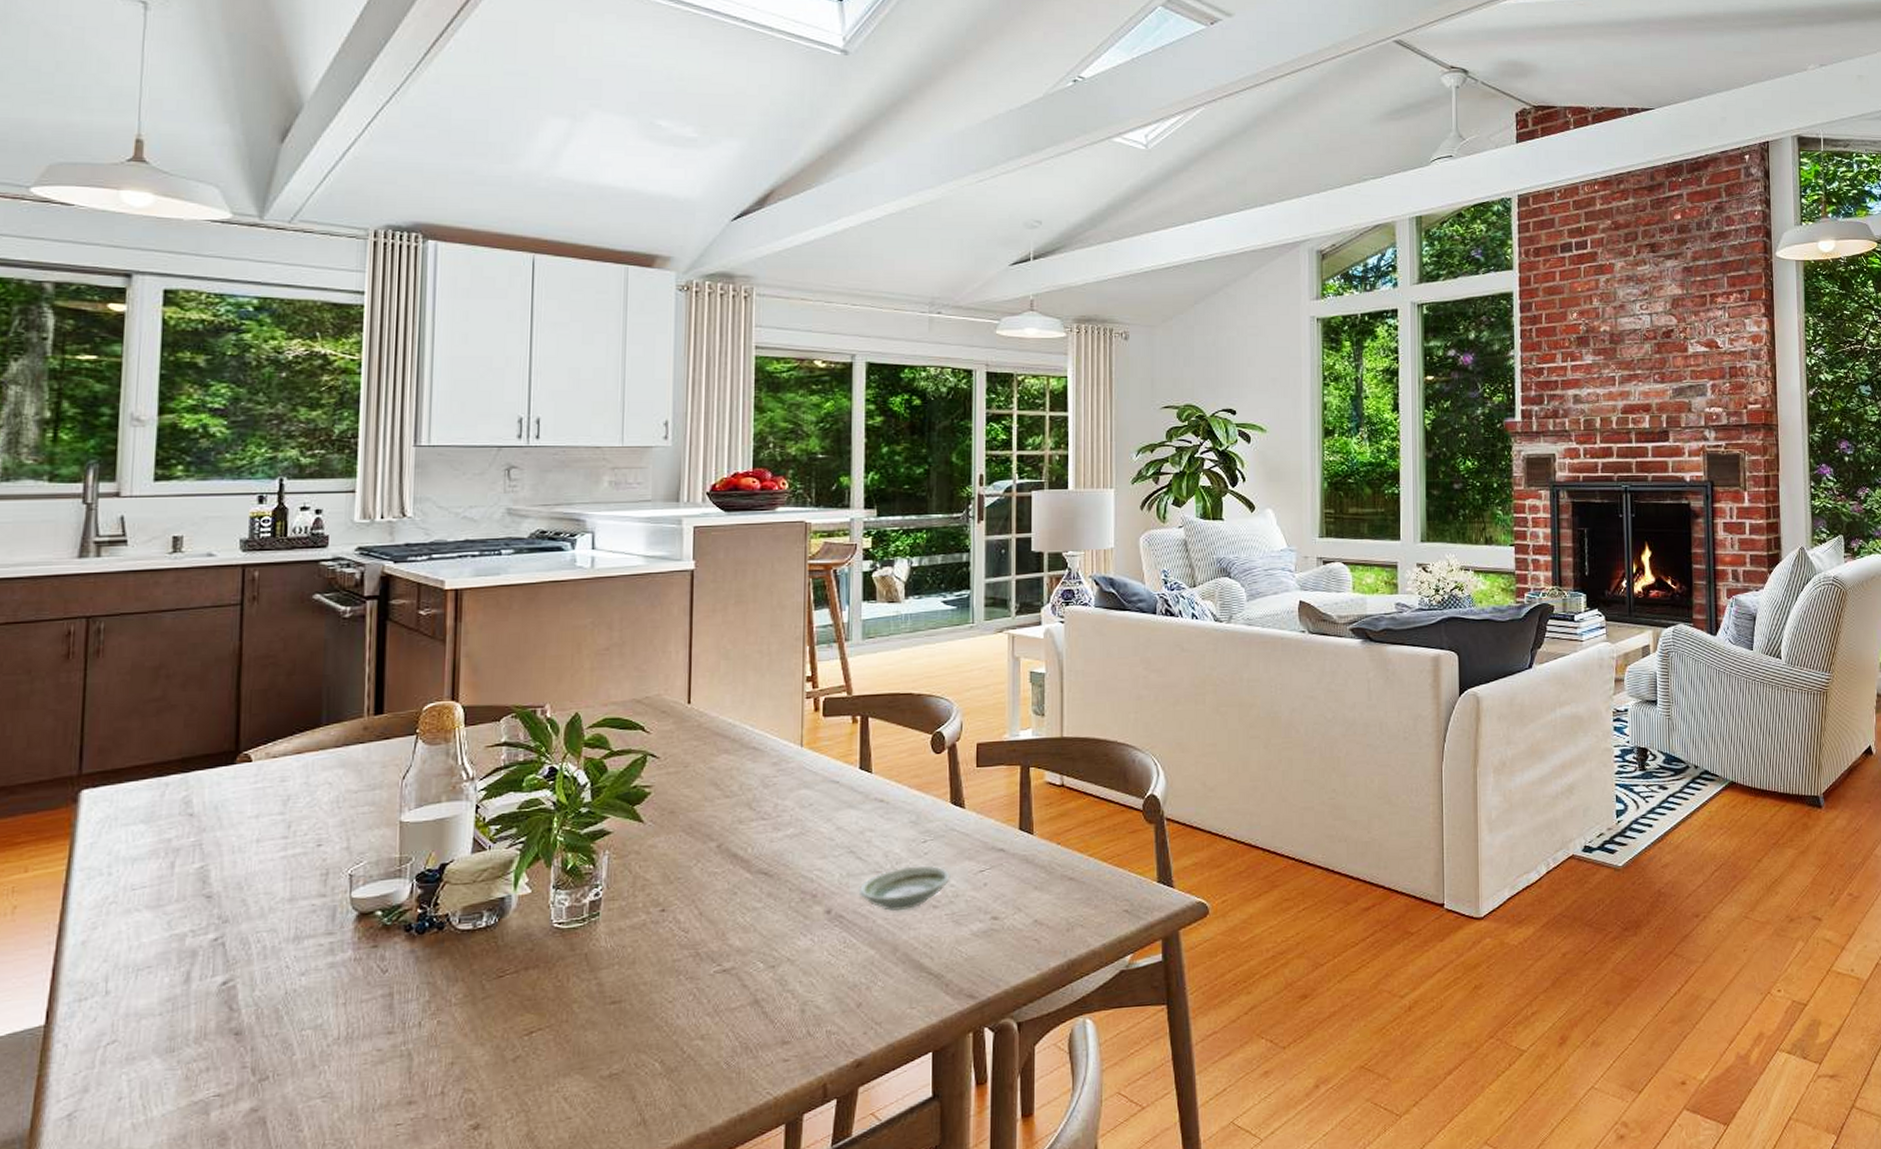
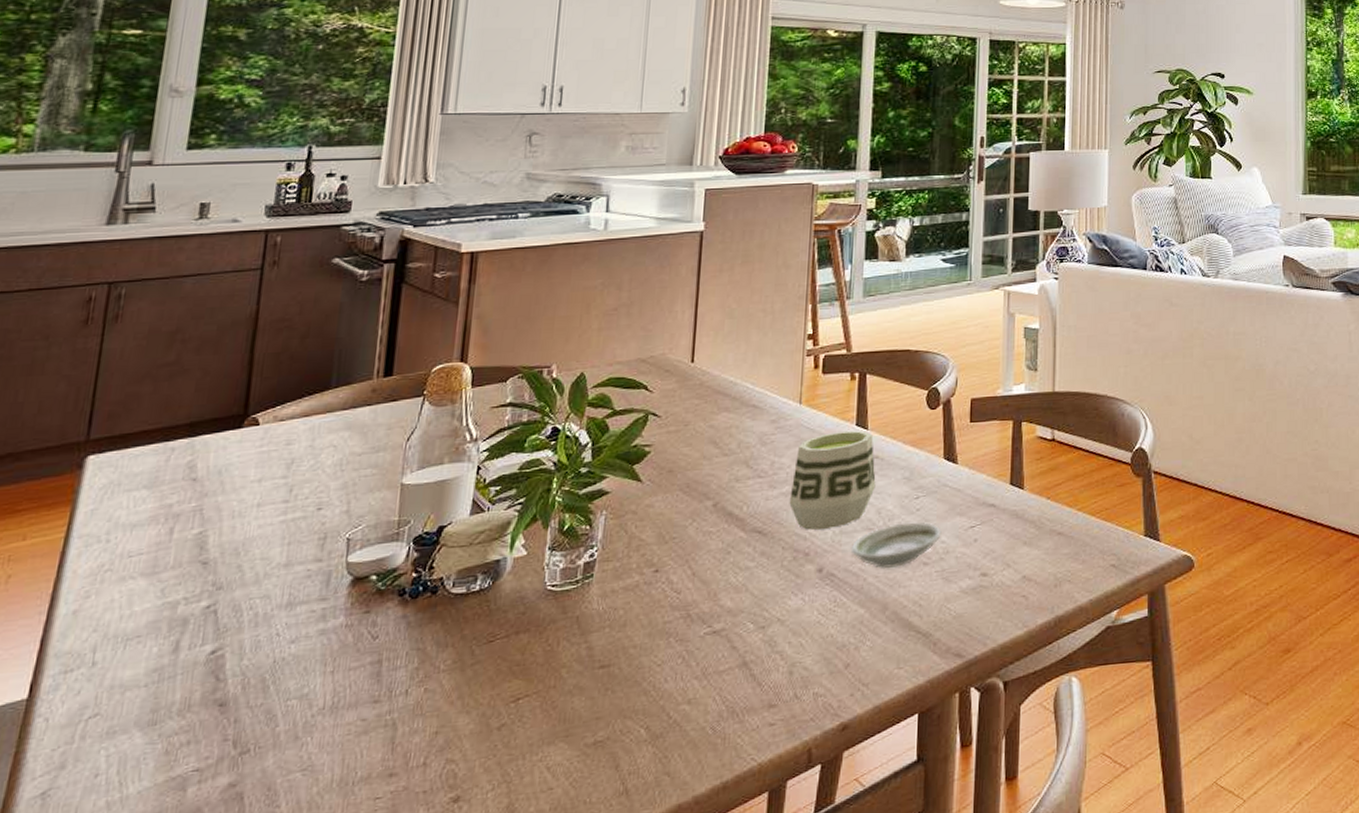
cup: none [794,773,882,873] -> present [789,430,876,531]

